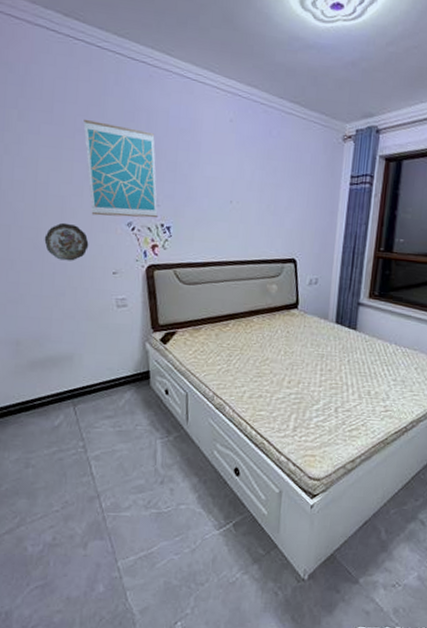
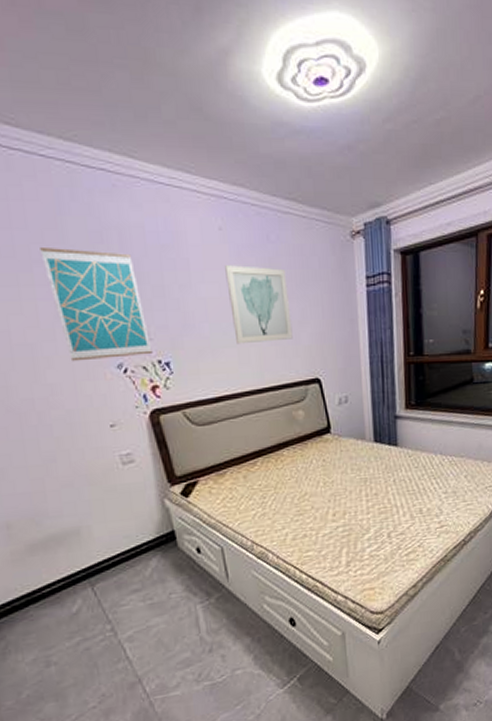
decorative plate: present [44,222,89,261] -> none [17,375,75,421]
wall art: none [228,152,281,222] -> present [225,265,293,345]

